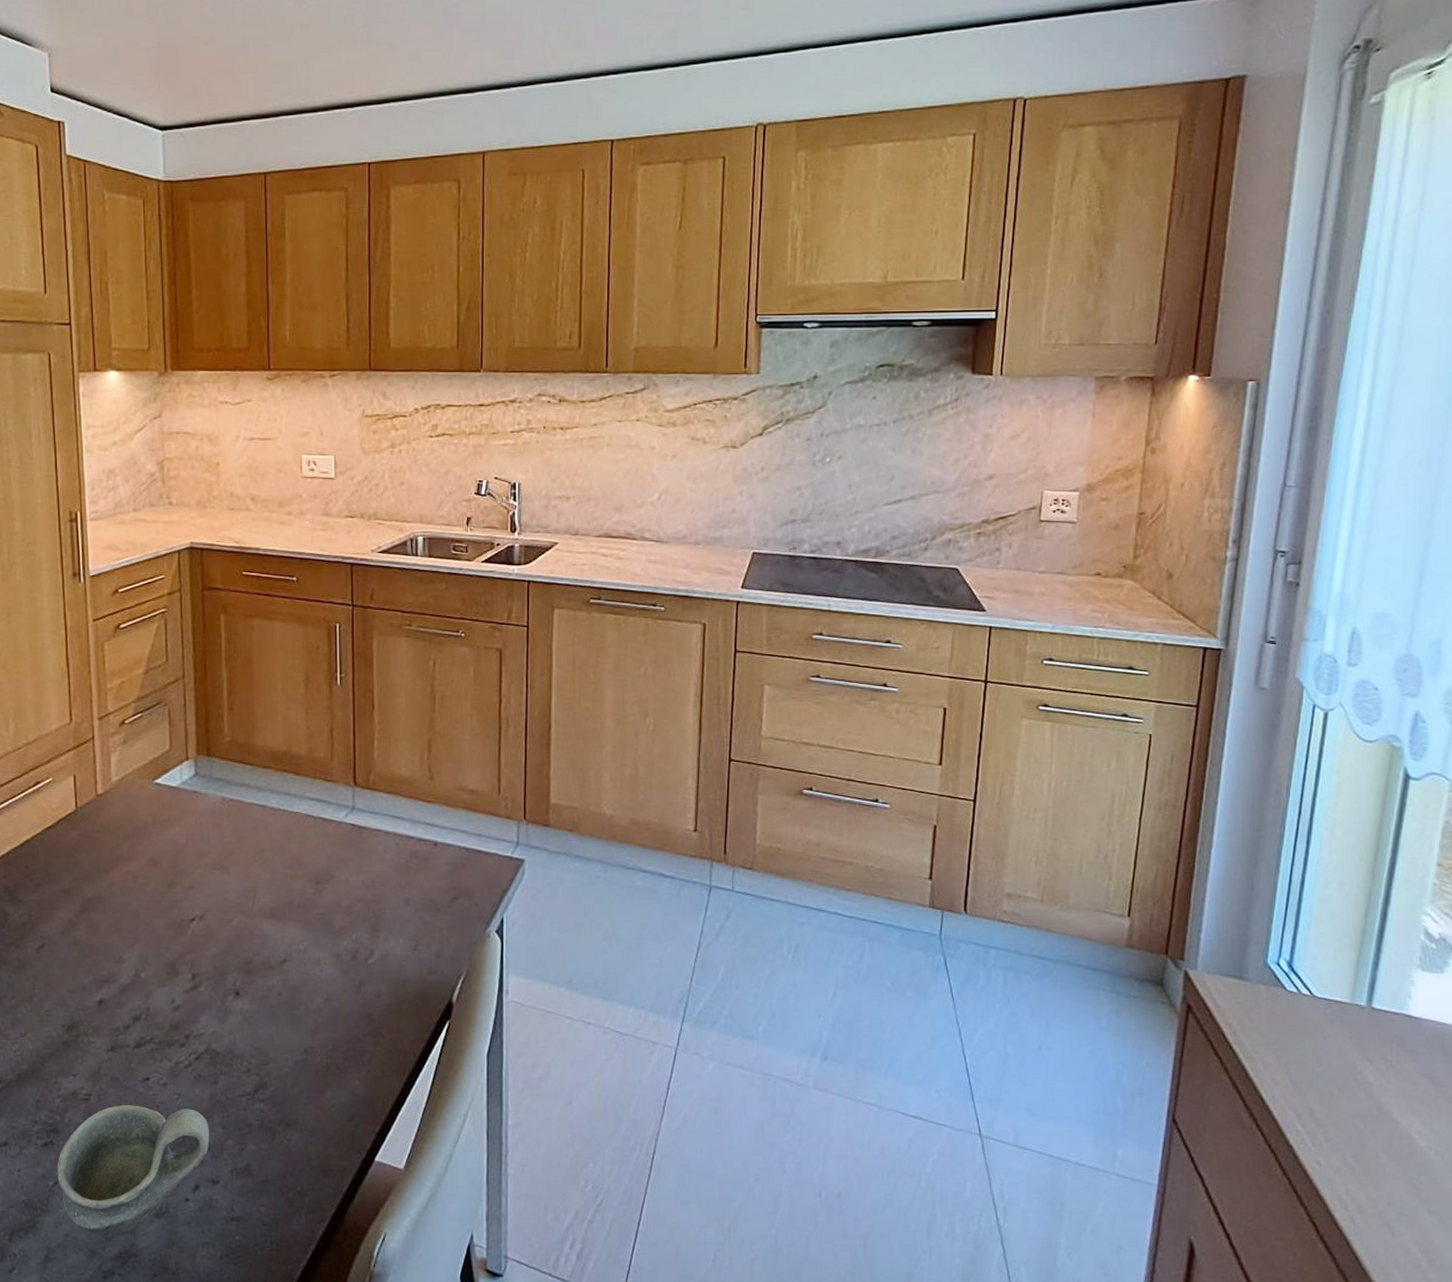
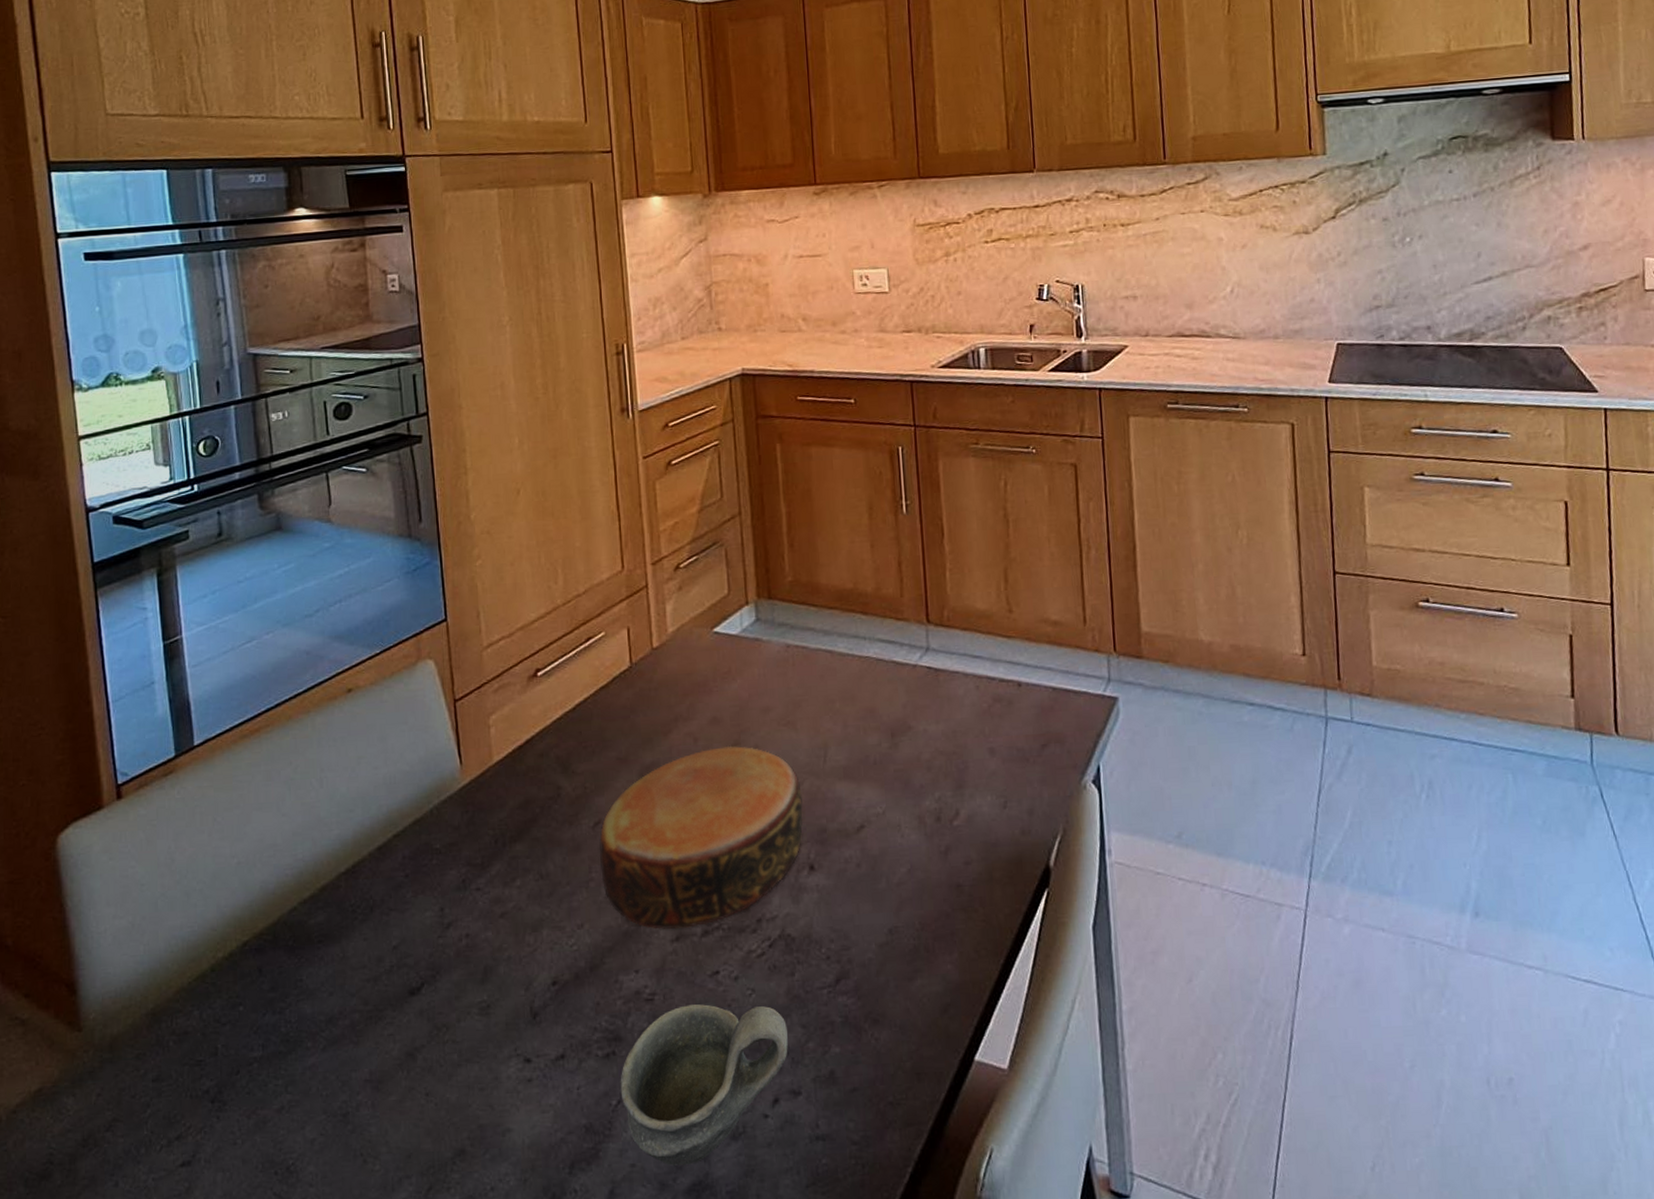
bowl: none [42,884,231,1040] -> present [599,745,803,930]

